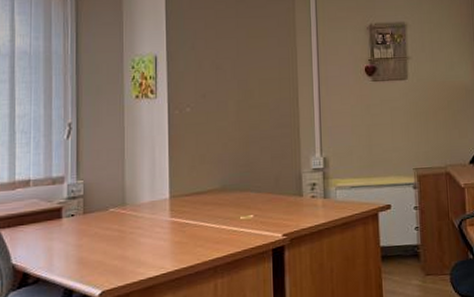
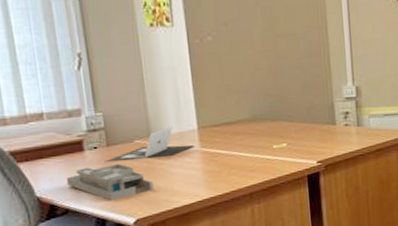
desk organizer: none [41,231,122,271] -> present [66,163,154,201]
laptop: none [79,196,165,231] -> present [104,127,194,163]

